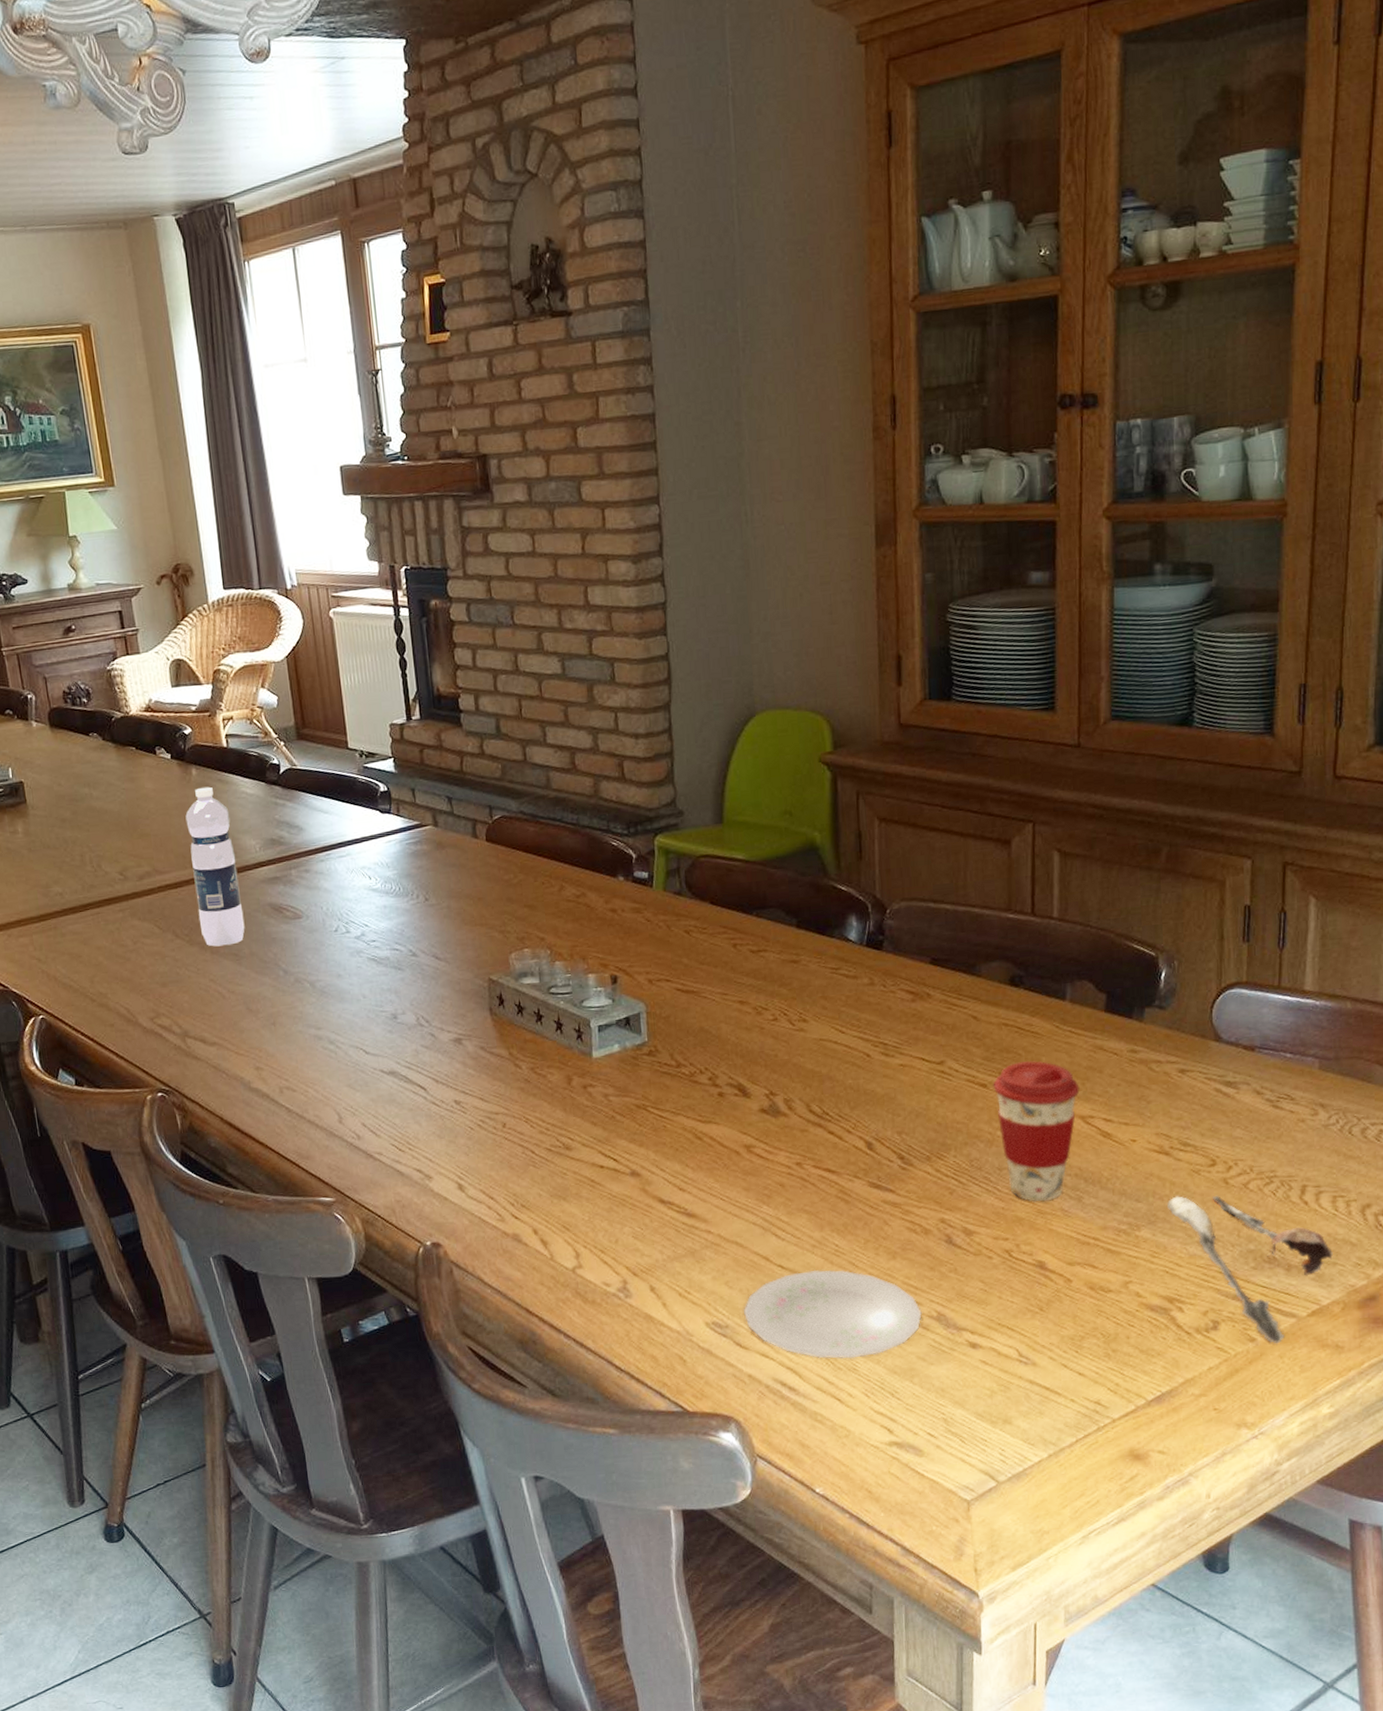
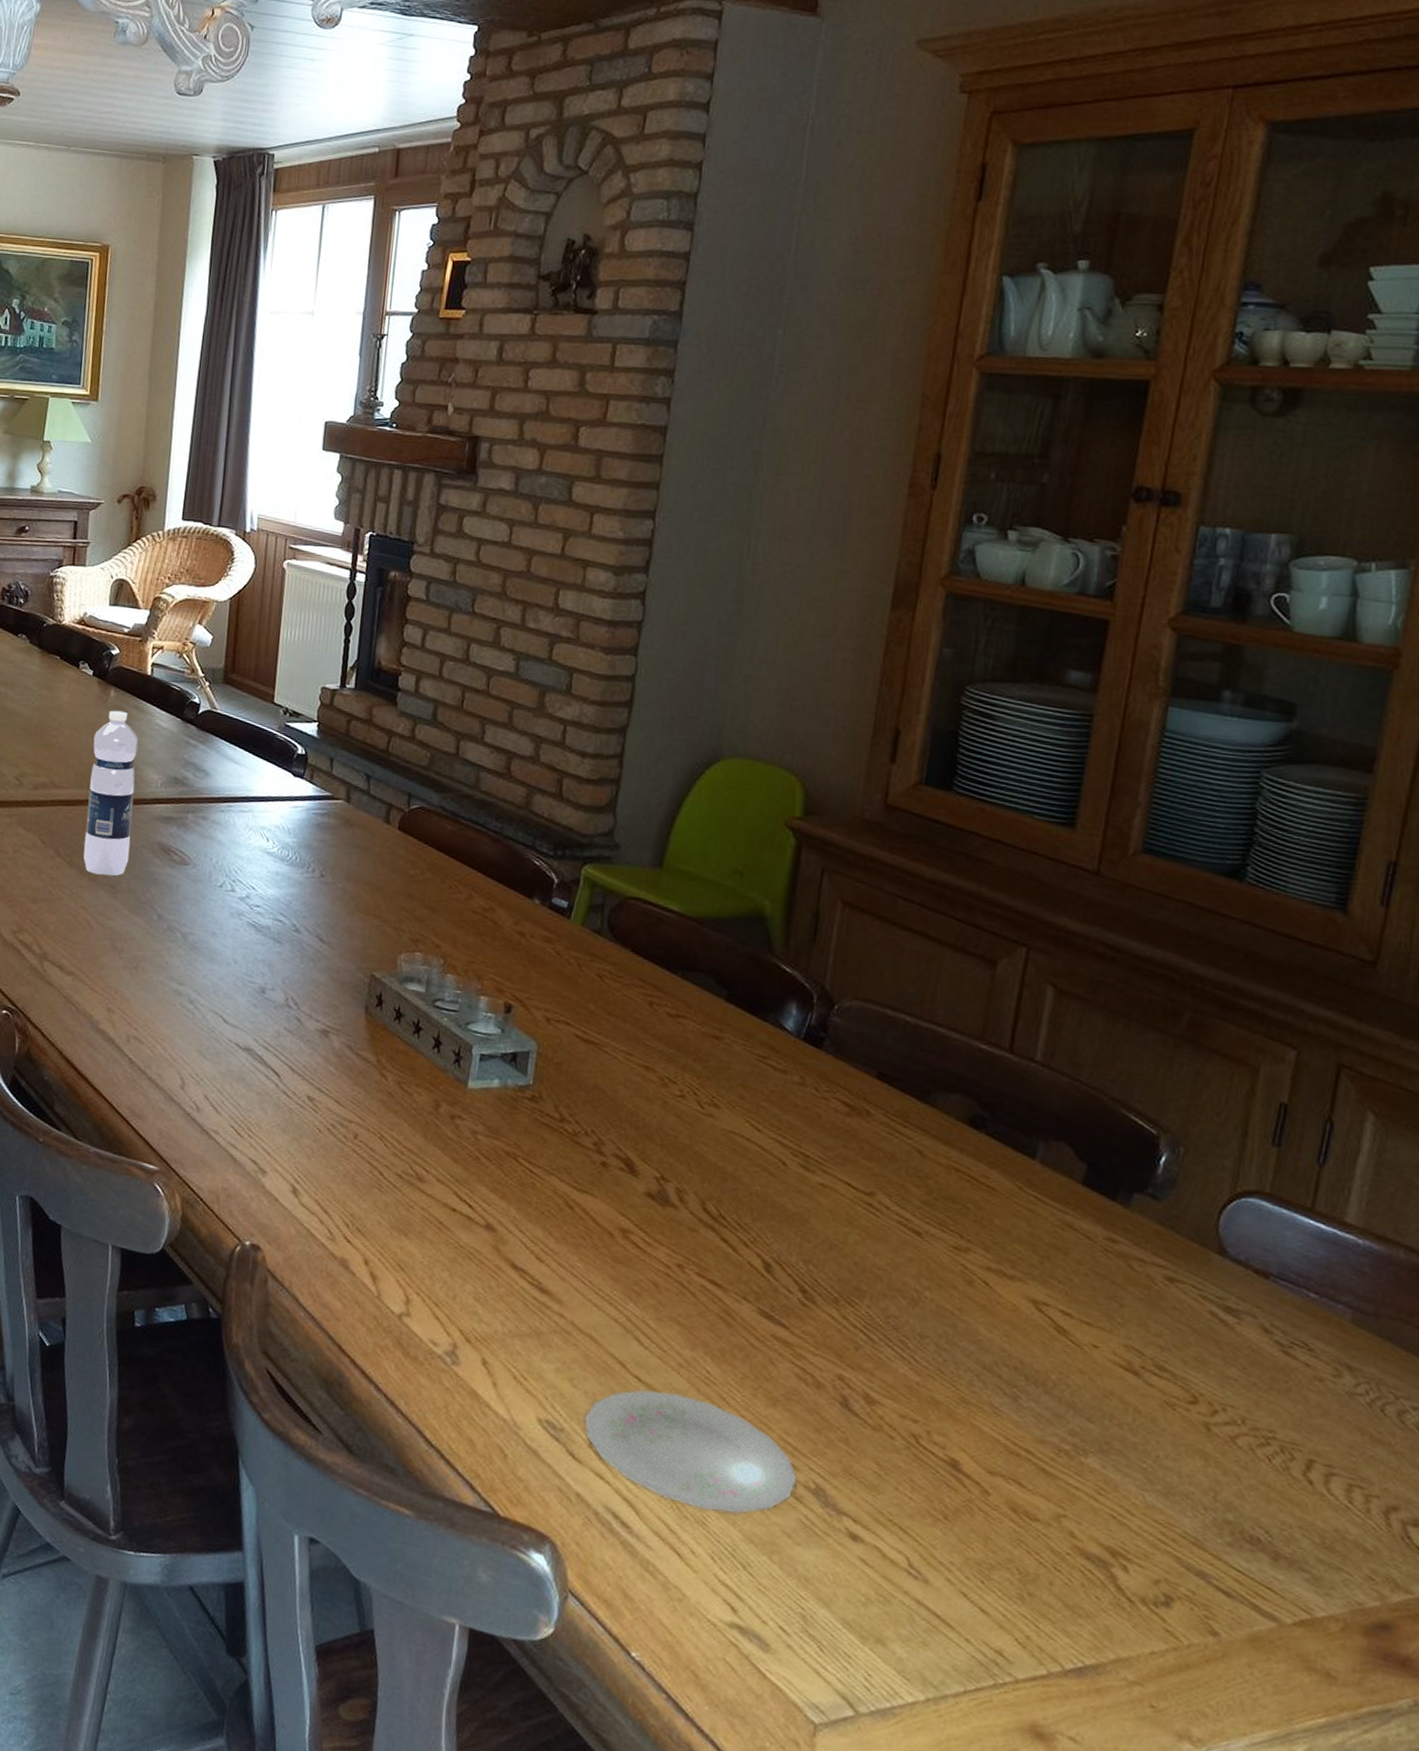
coffee cup: present [993,1060,1080,1201] -> none [928,1216,1037,1390]
spoon: present [1166,1195,1333,1344] -> none [1125,1427,1338,1648]

